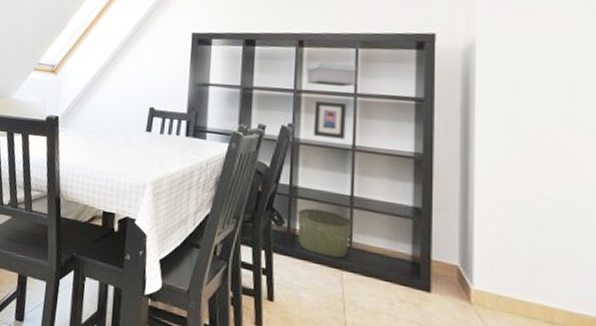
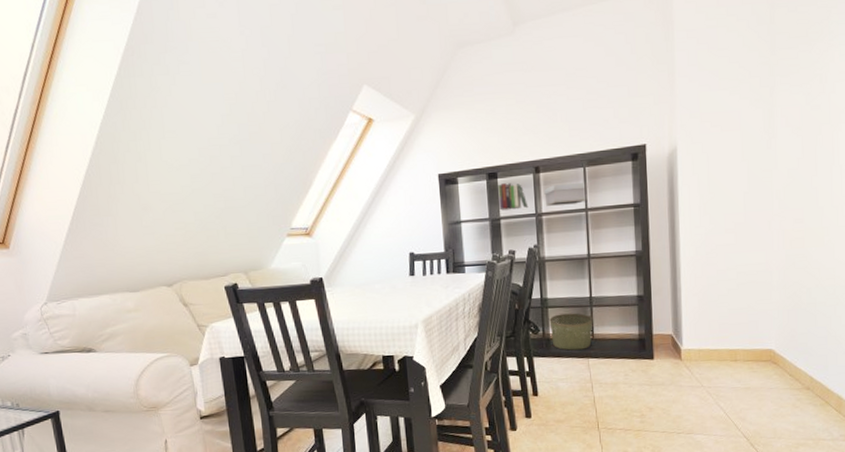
books: none [253,52,287,83] -> present [498,183,529,211]
picture frame: present [313,101,346,140] -> none [554,218,582,252]

